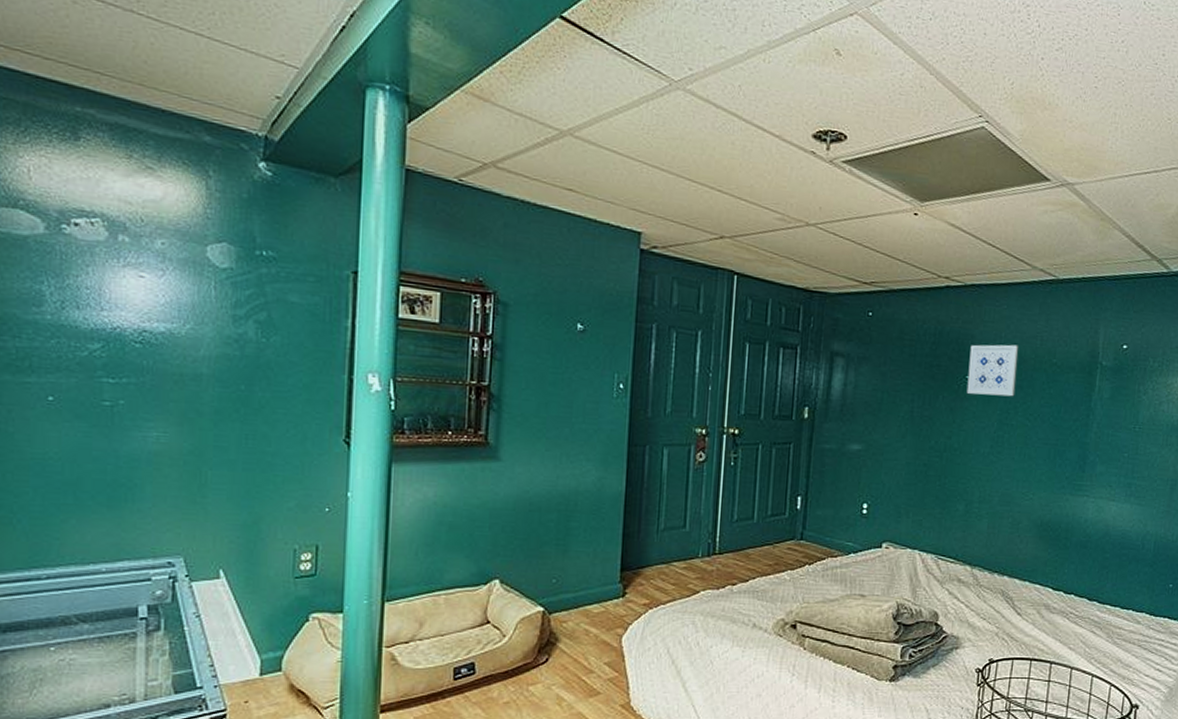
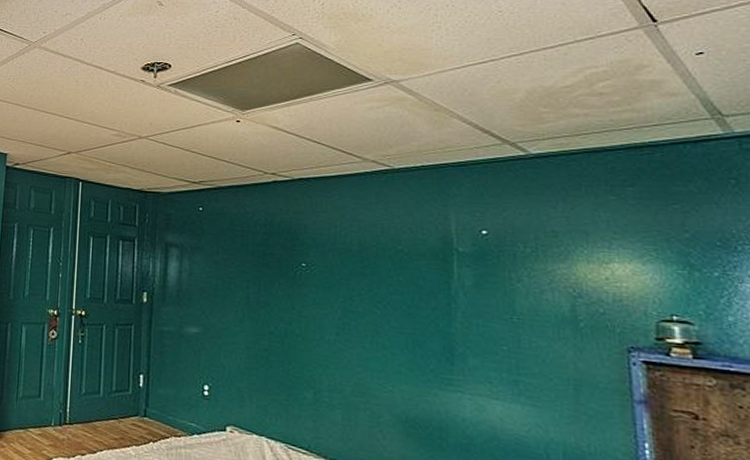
wall art: present [966,344,1018,397] -> none [304,232,358,284]

